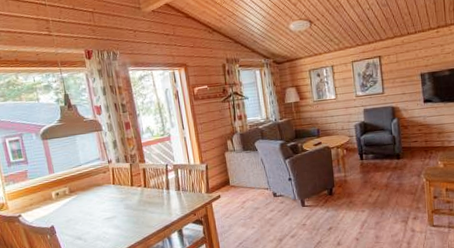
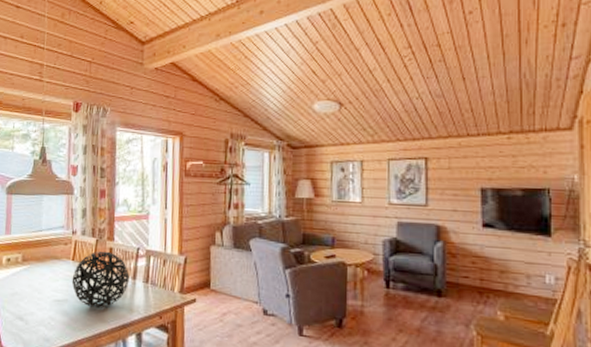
decorative orb: none [116,171,164,218] -> present [72,250,129,308]

